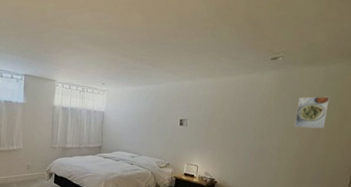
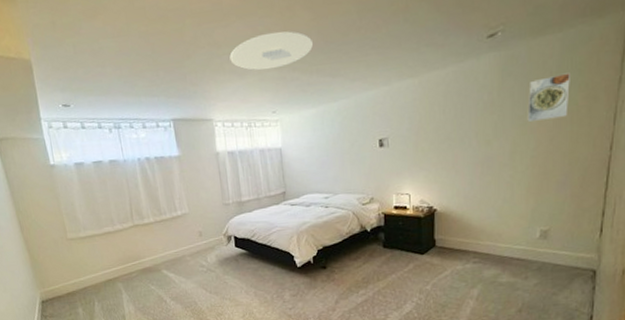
ceiling light: none [77,25,142,52] -> present [229,31,314,71]

